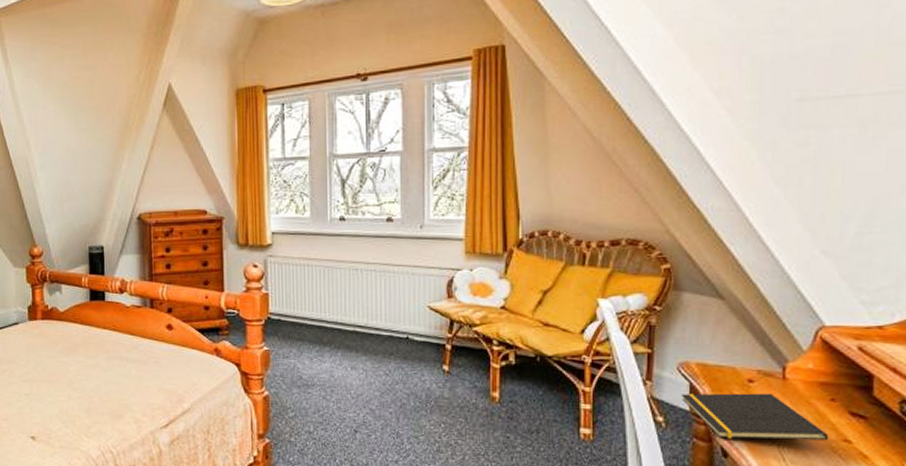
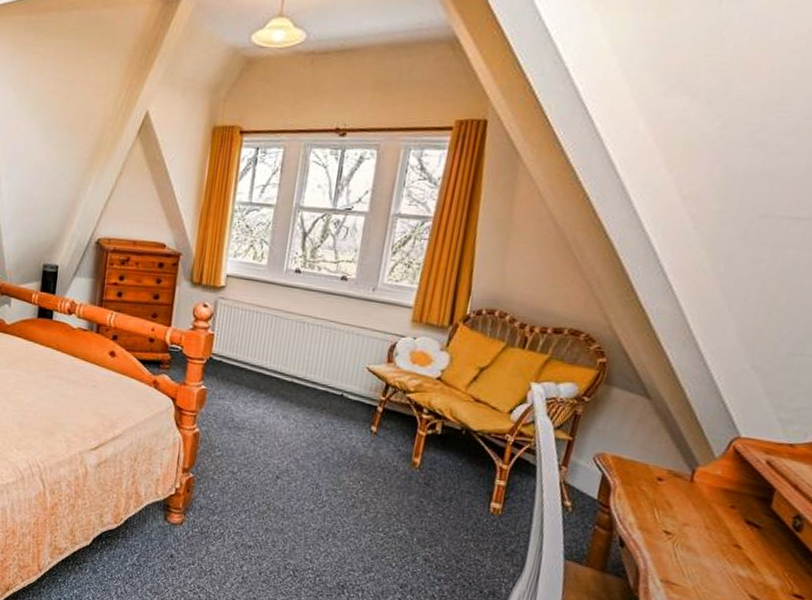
notepad: present [681,393,829,441] -> none [592,483,722,544]

